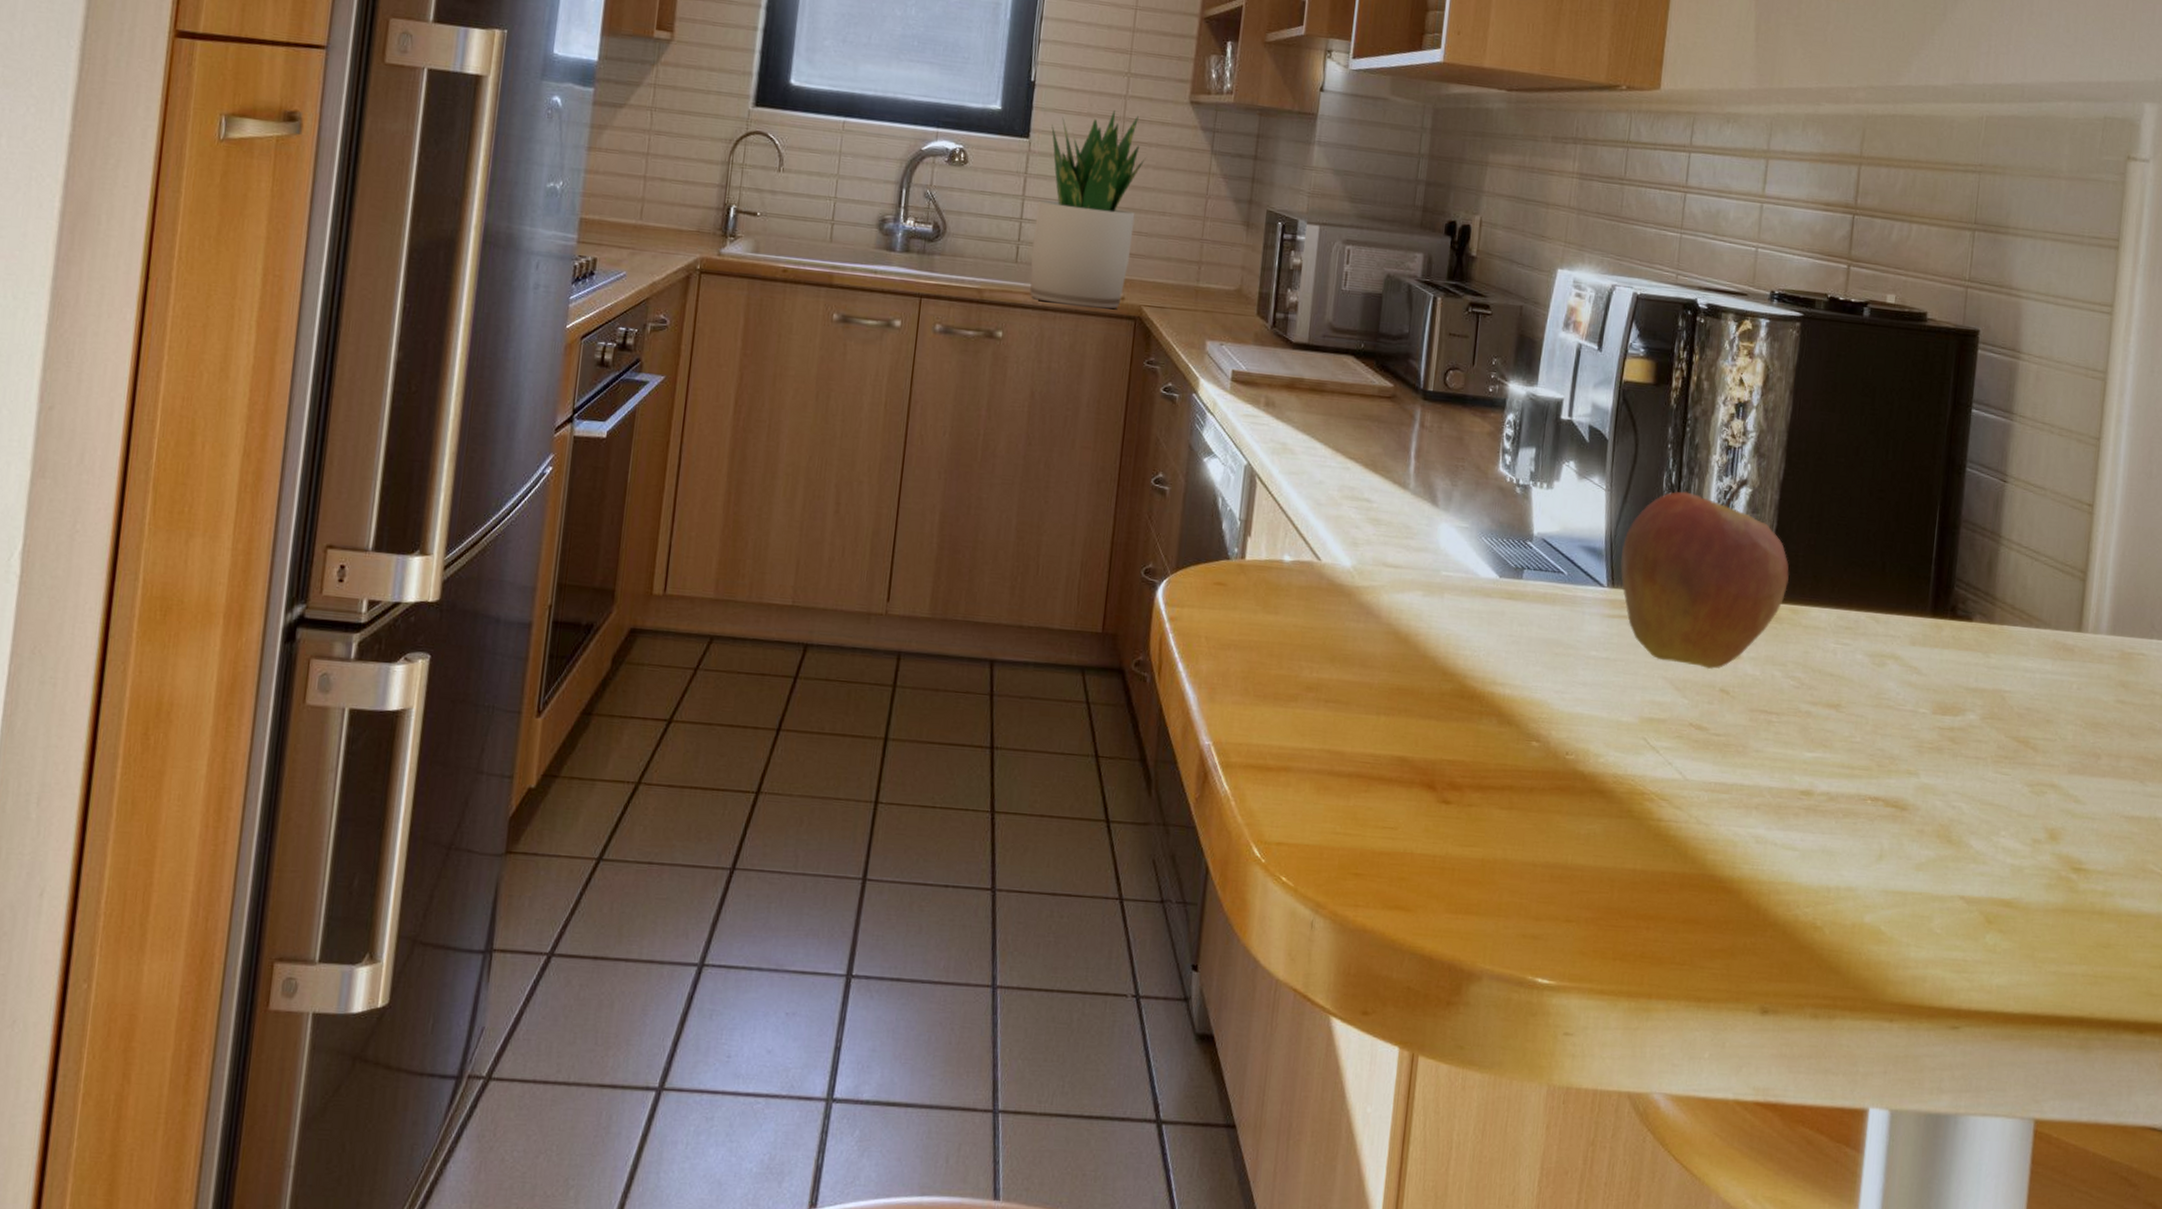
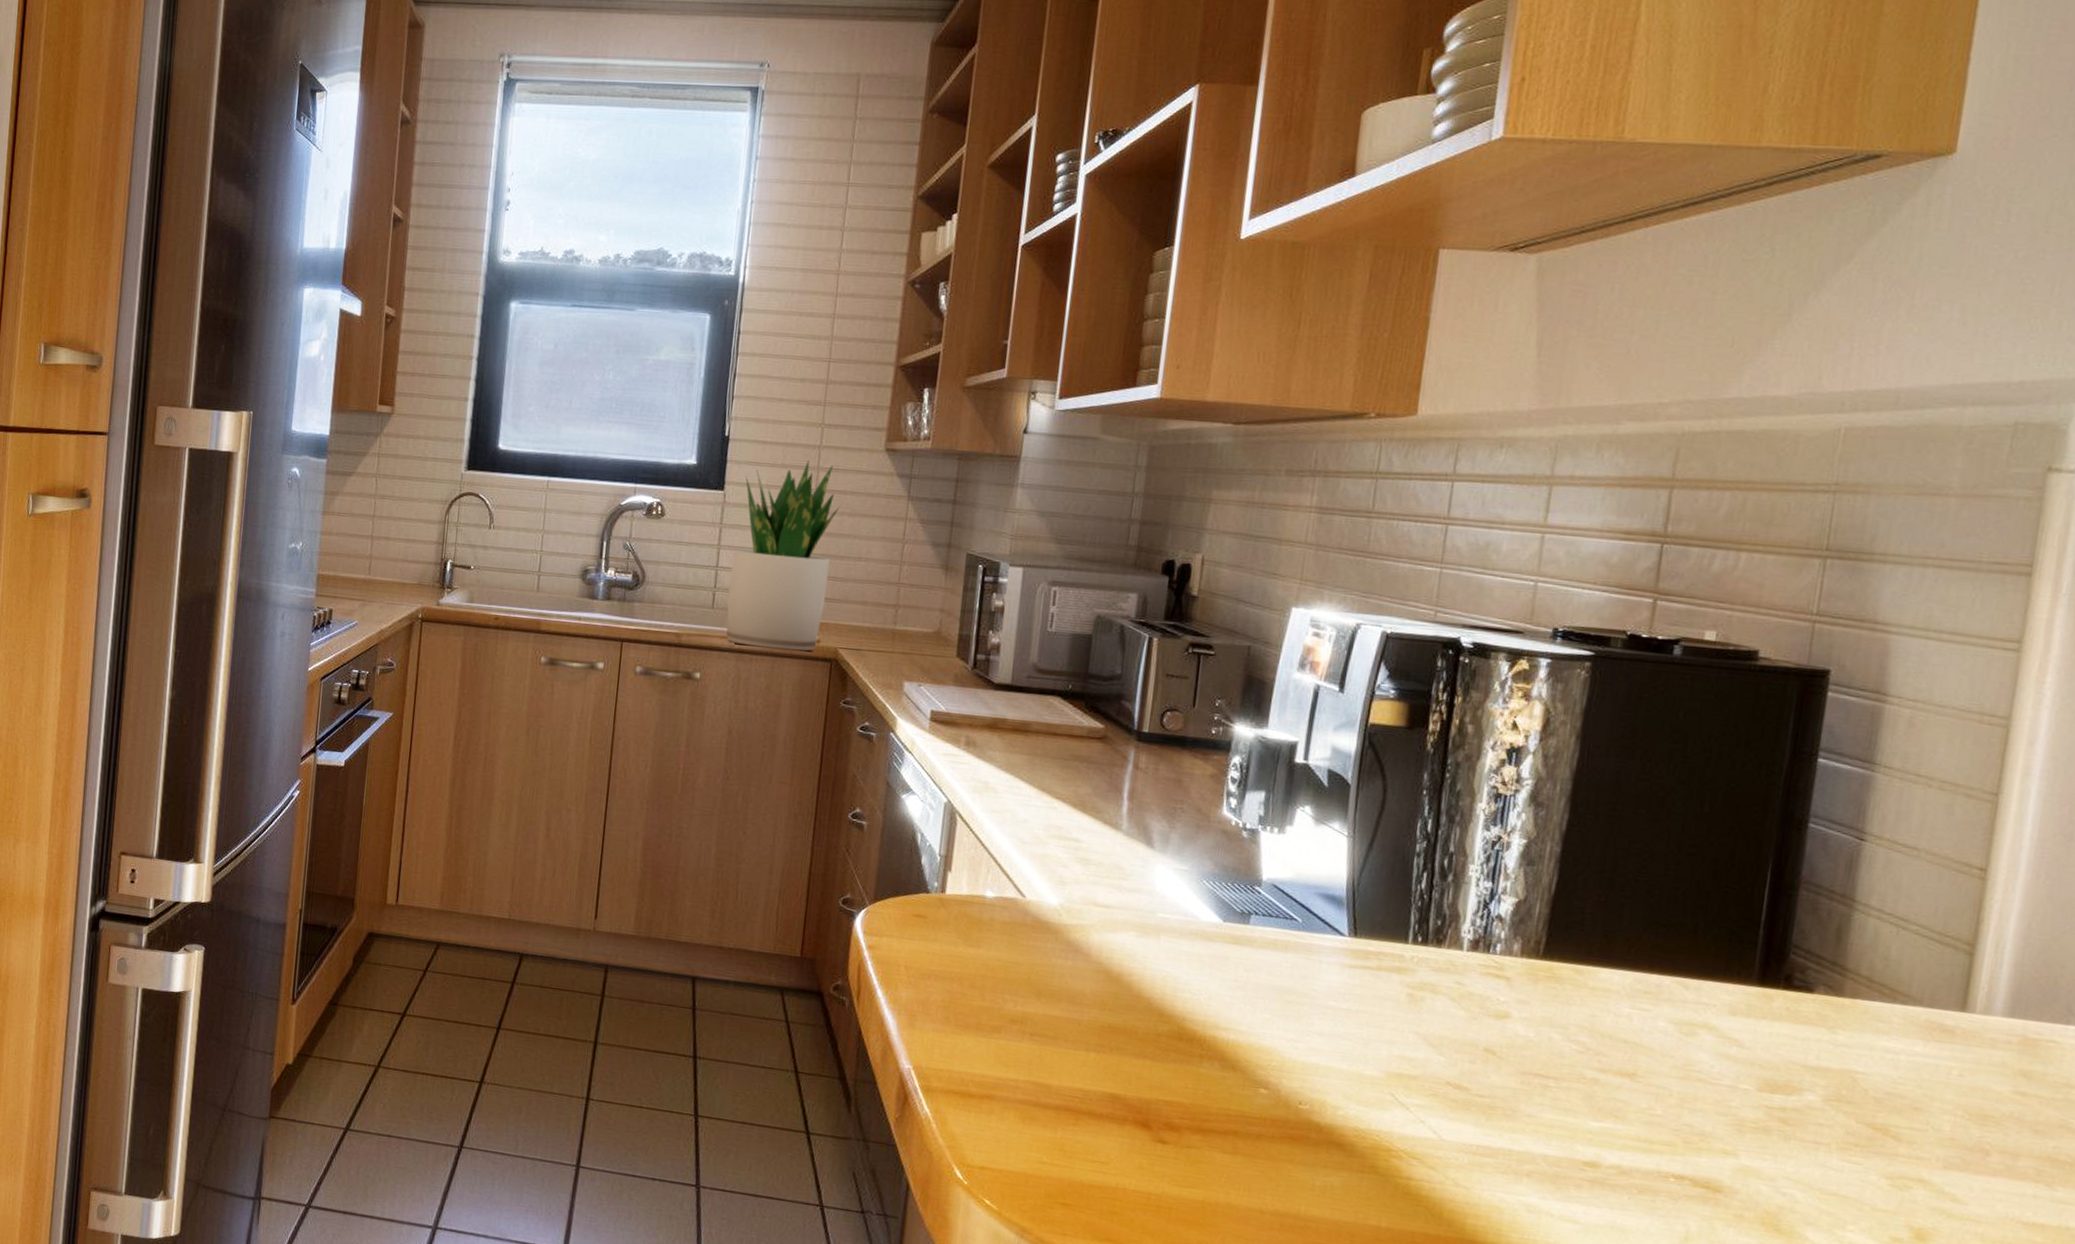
fruit: present [1620,477,1789,670] -> none [1364,827,1573,1028]

